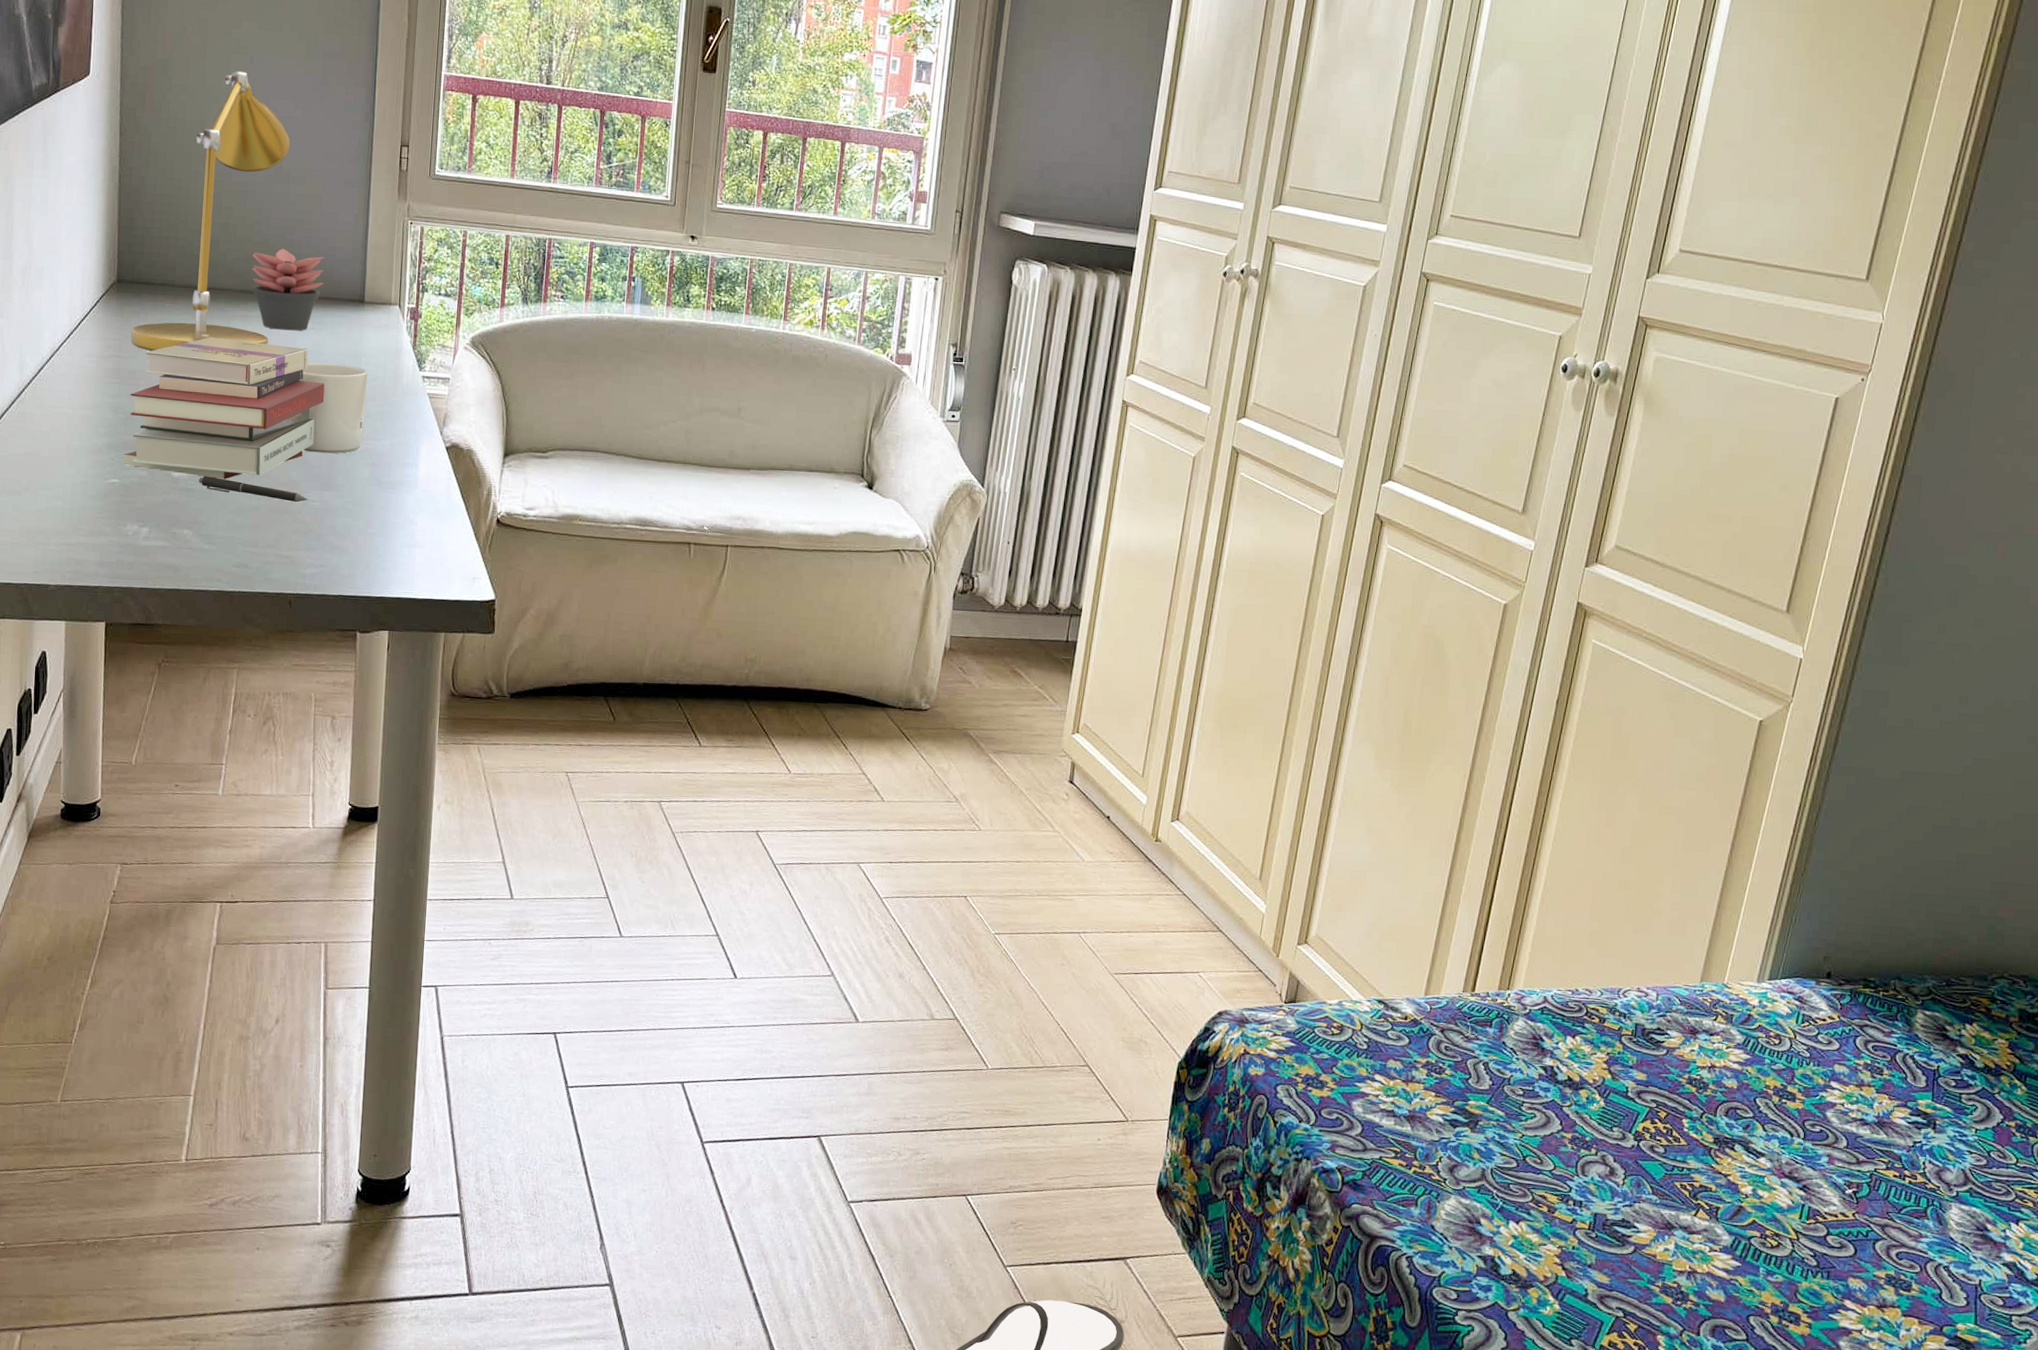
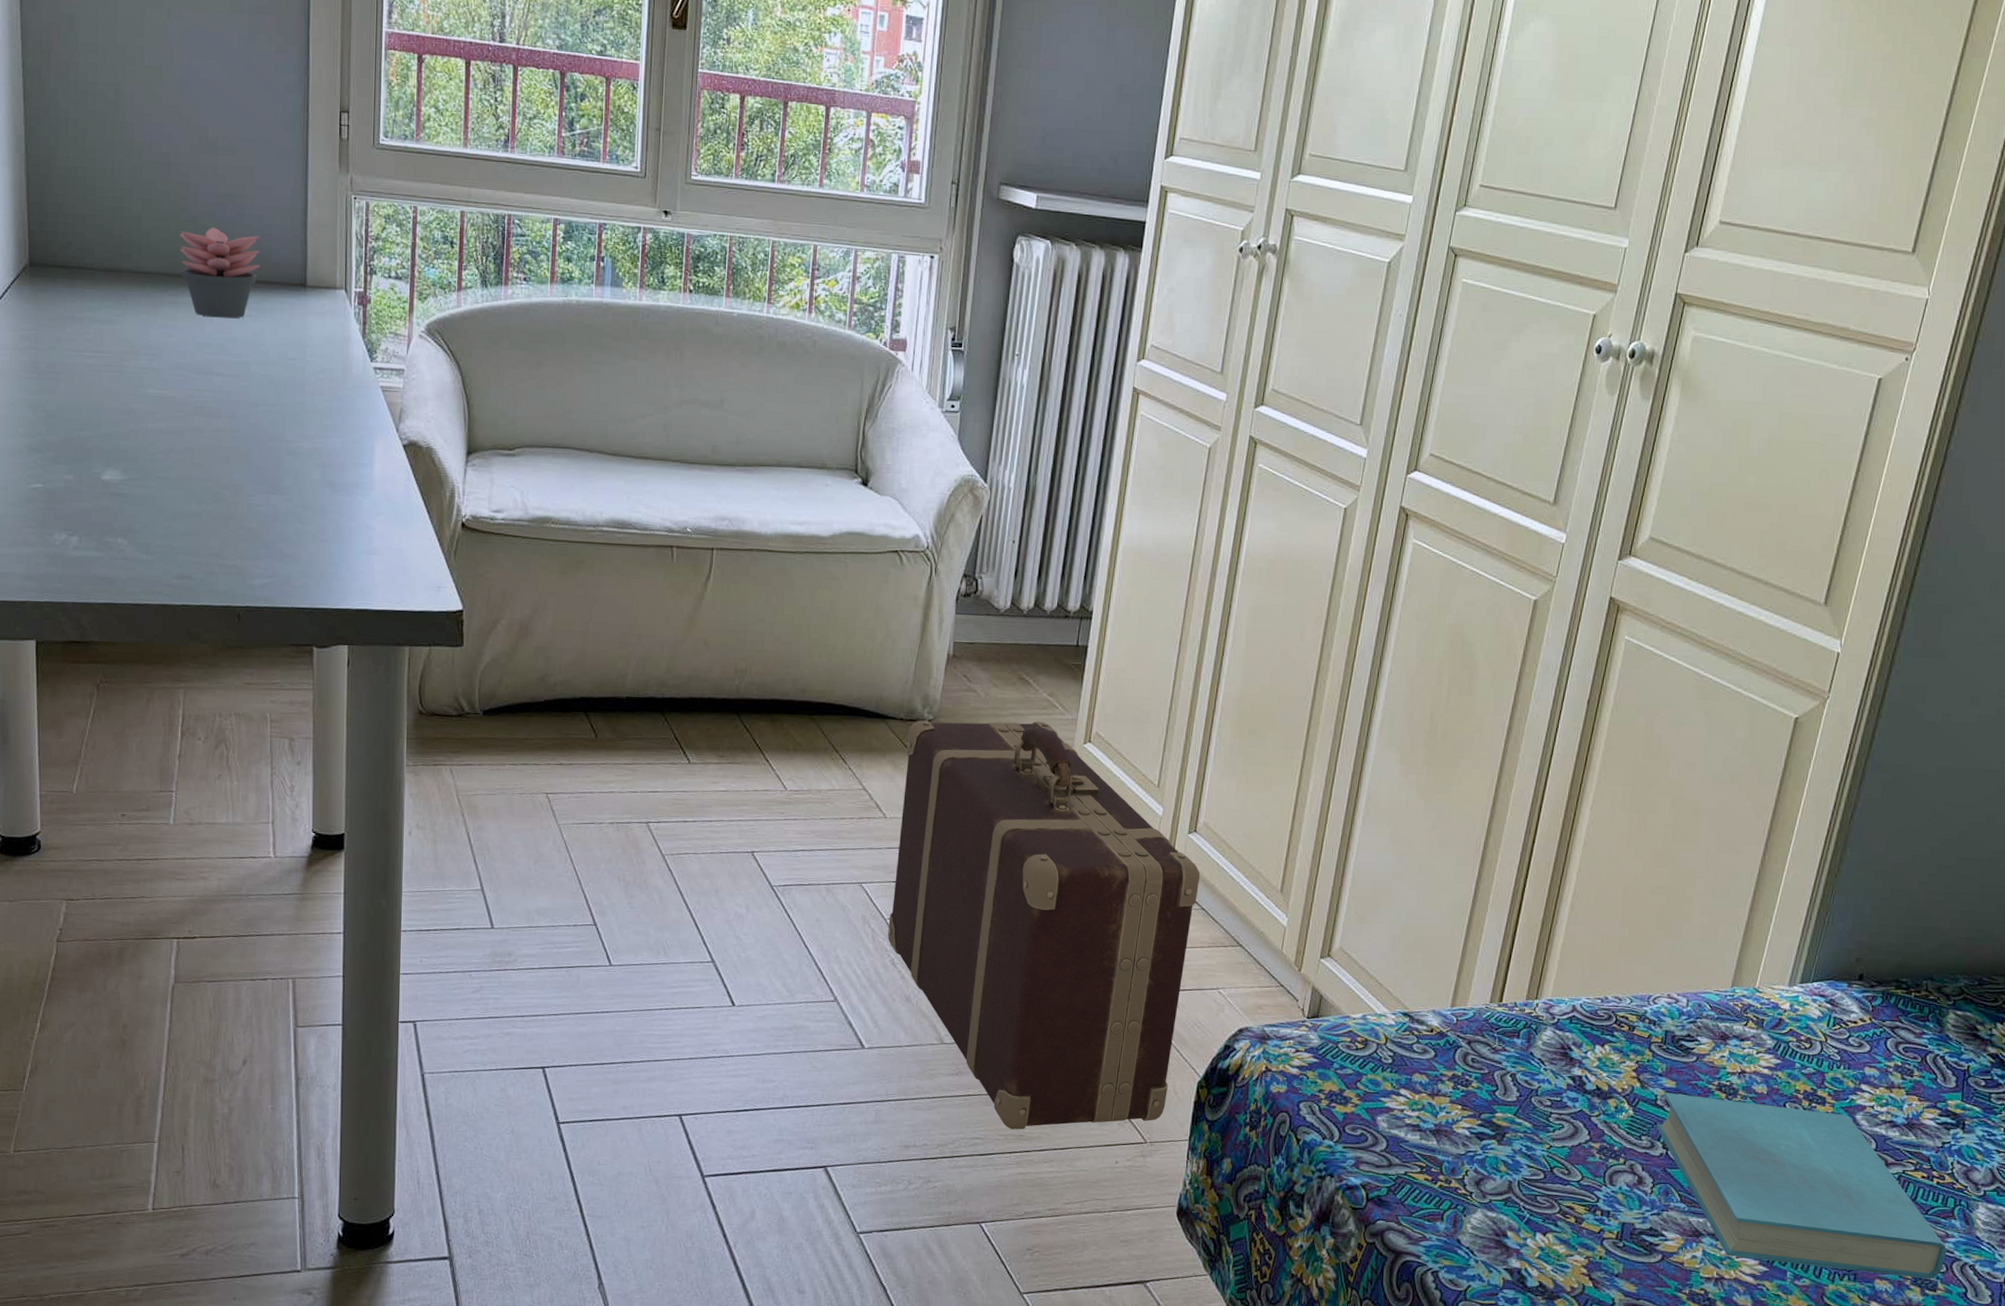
books: present [123,337,325,479] -> none [47,326,267,483]
desk lamp: present [131,70,290,351] -> none [48,27,216,342]
pen: present [199,476,309,502] -> none [132,479,254,507]
mug: present [299,362,368,454] -> none [238,353,314,453]
suitcase: none [883,709,1182,1105] -> present [888,720,1200,1130]
book: none [1628,1084,1921,1279] -> present [1656,1092,1947,1279]

